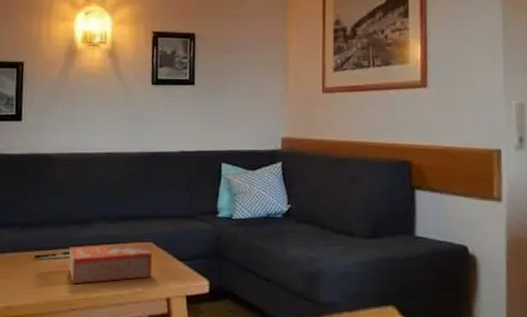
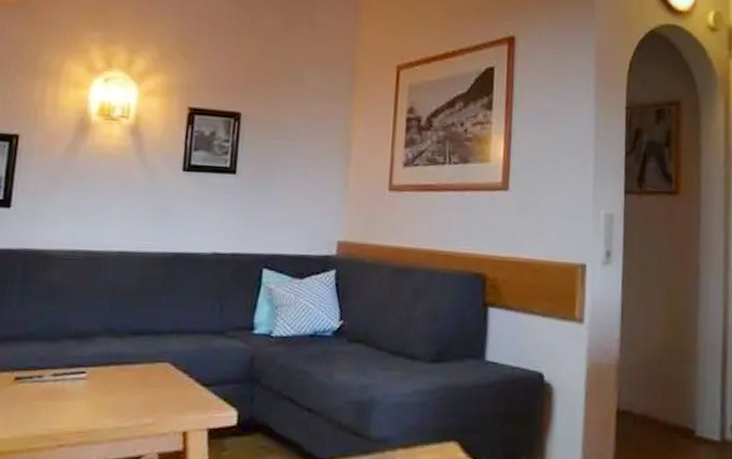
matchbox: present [69,242,153,285] -> none [59,362,169,414]

